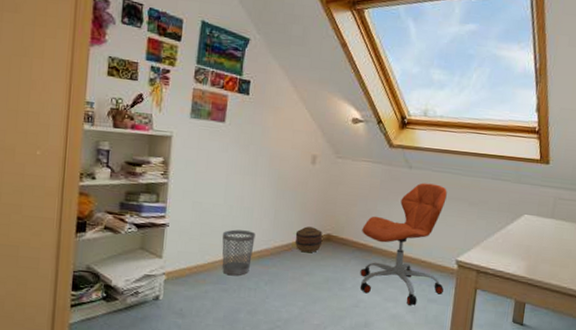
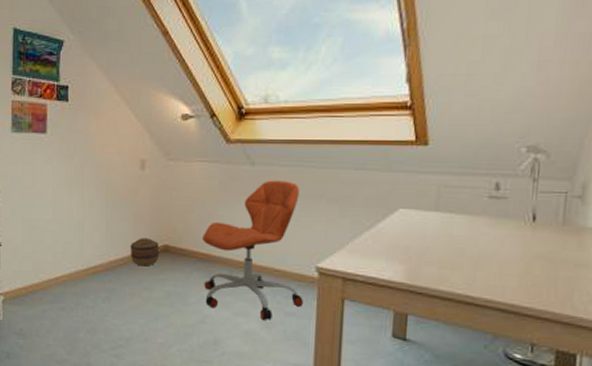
wastebasket: present [222,229,256,276] -> none [54,245,88,294]

